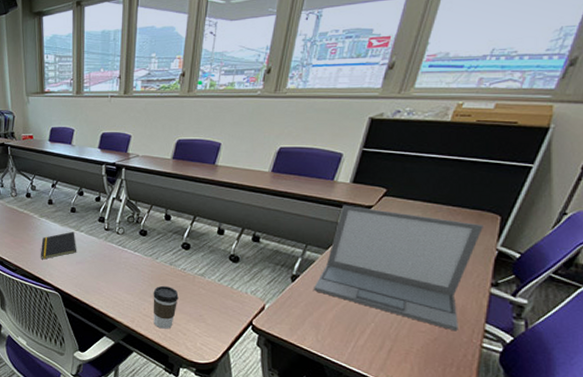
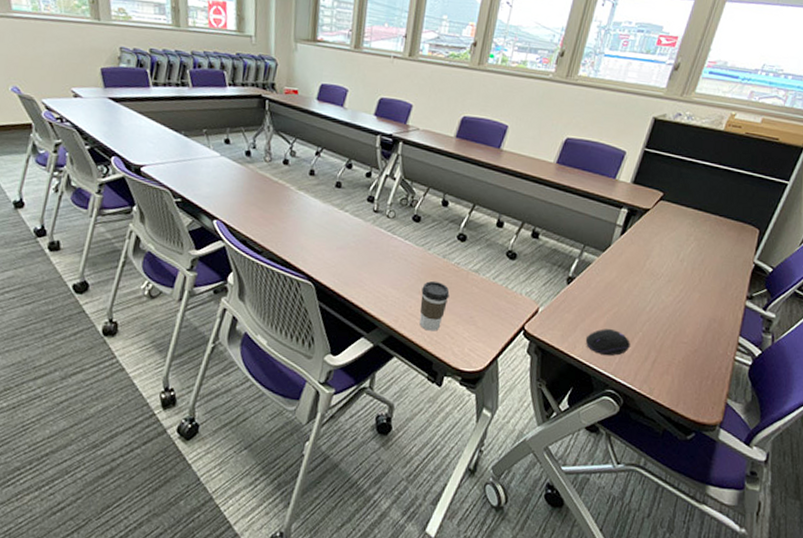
notepad: present [41,231,76,260] -> none [294,210,339,242]
laptop: present [314,205,483,332] -> none [588,205,744,344]
computer mouse: none [315,321,362,347] -> present [585,329,630,356]

